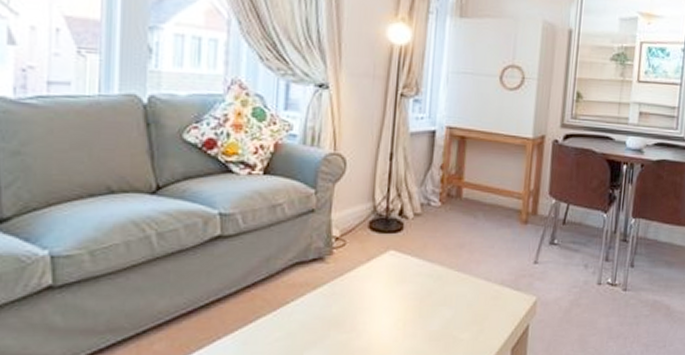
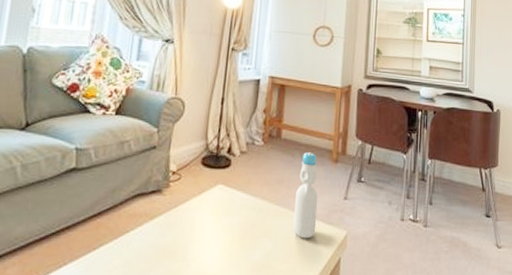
bottle: none [476,212,505,306] -> present [293,151,318,239]

